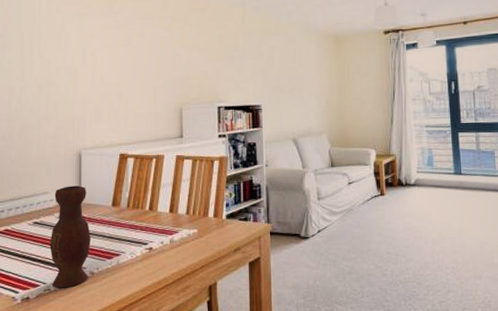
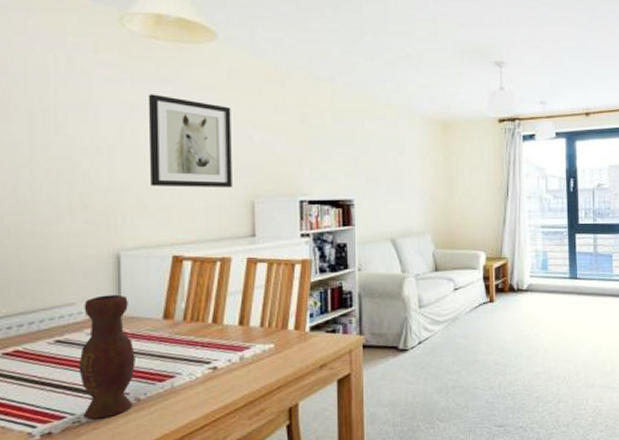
wall art: none [103,24,165,98] -> present [148,94,232,188]

